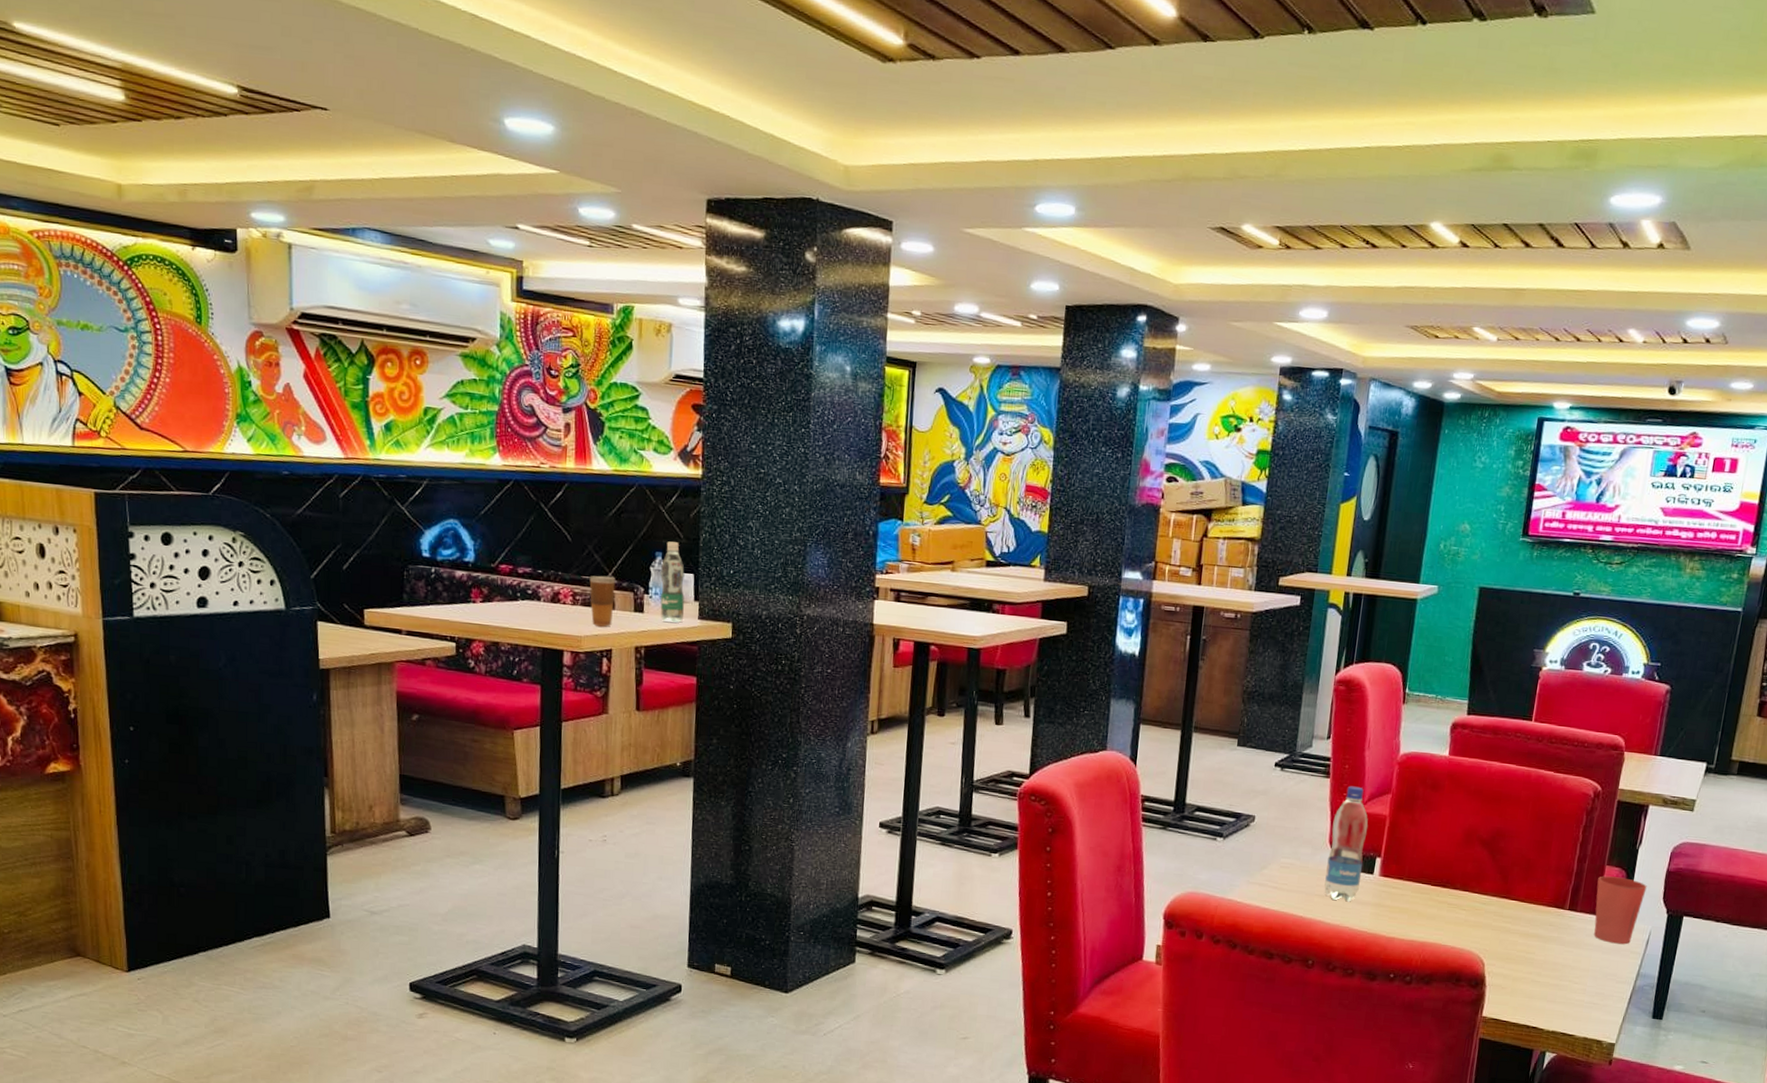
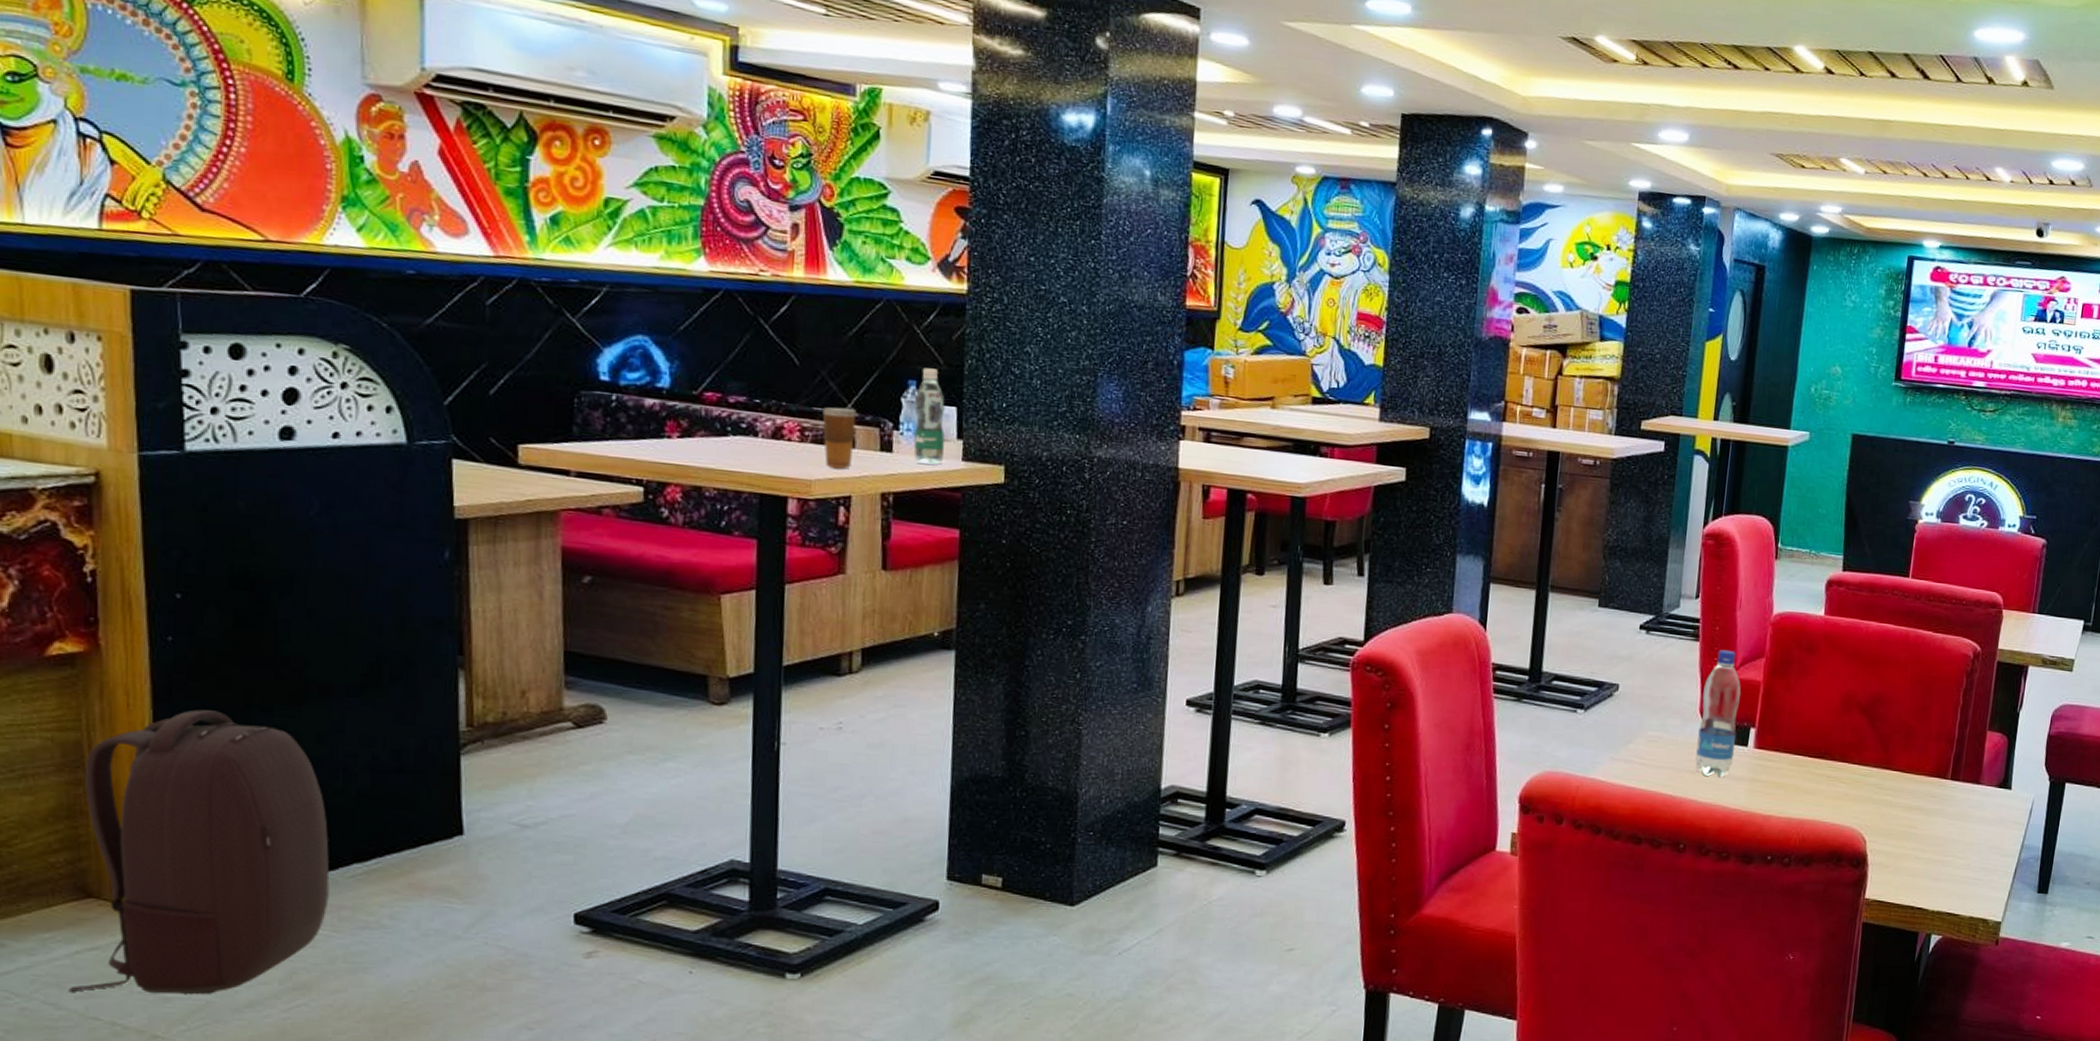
backpack: none [67,816,238,1033] -> present [69,709,330,995]
cup: present [1594,876,1647,945] -> none [1977,742,2029,815]

